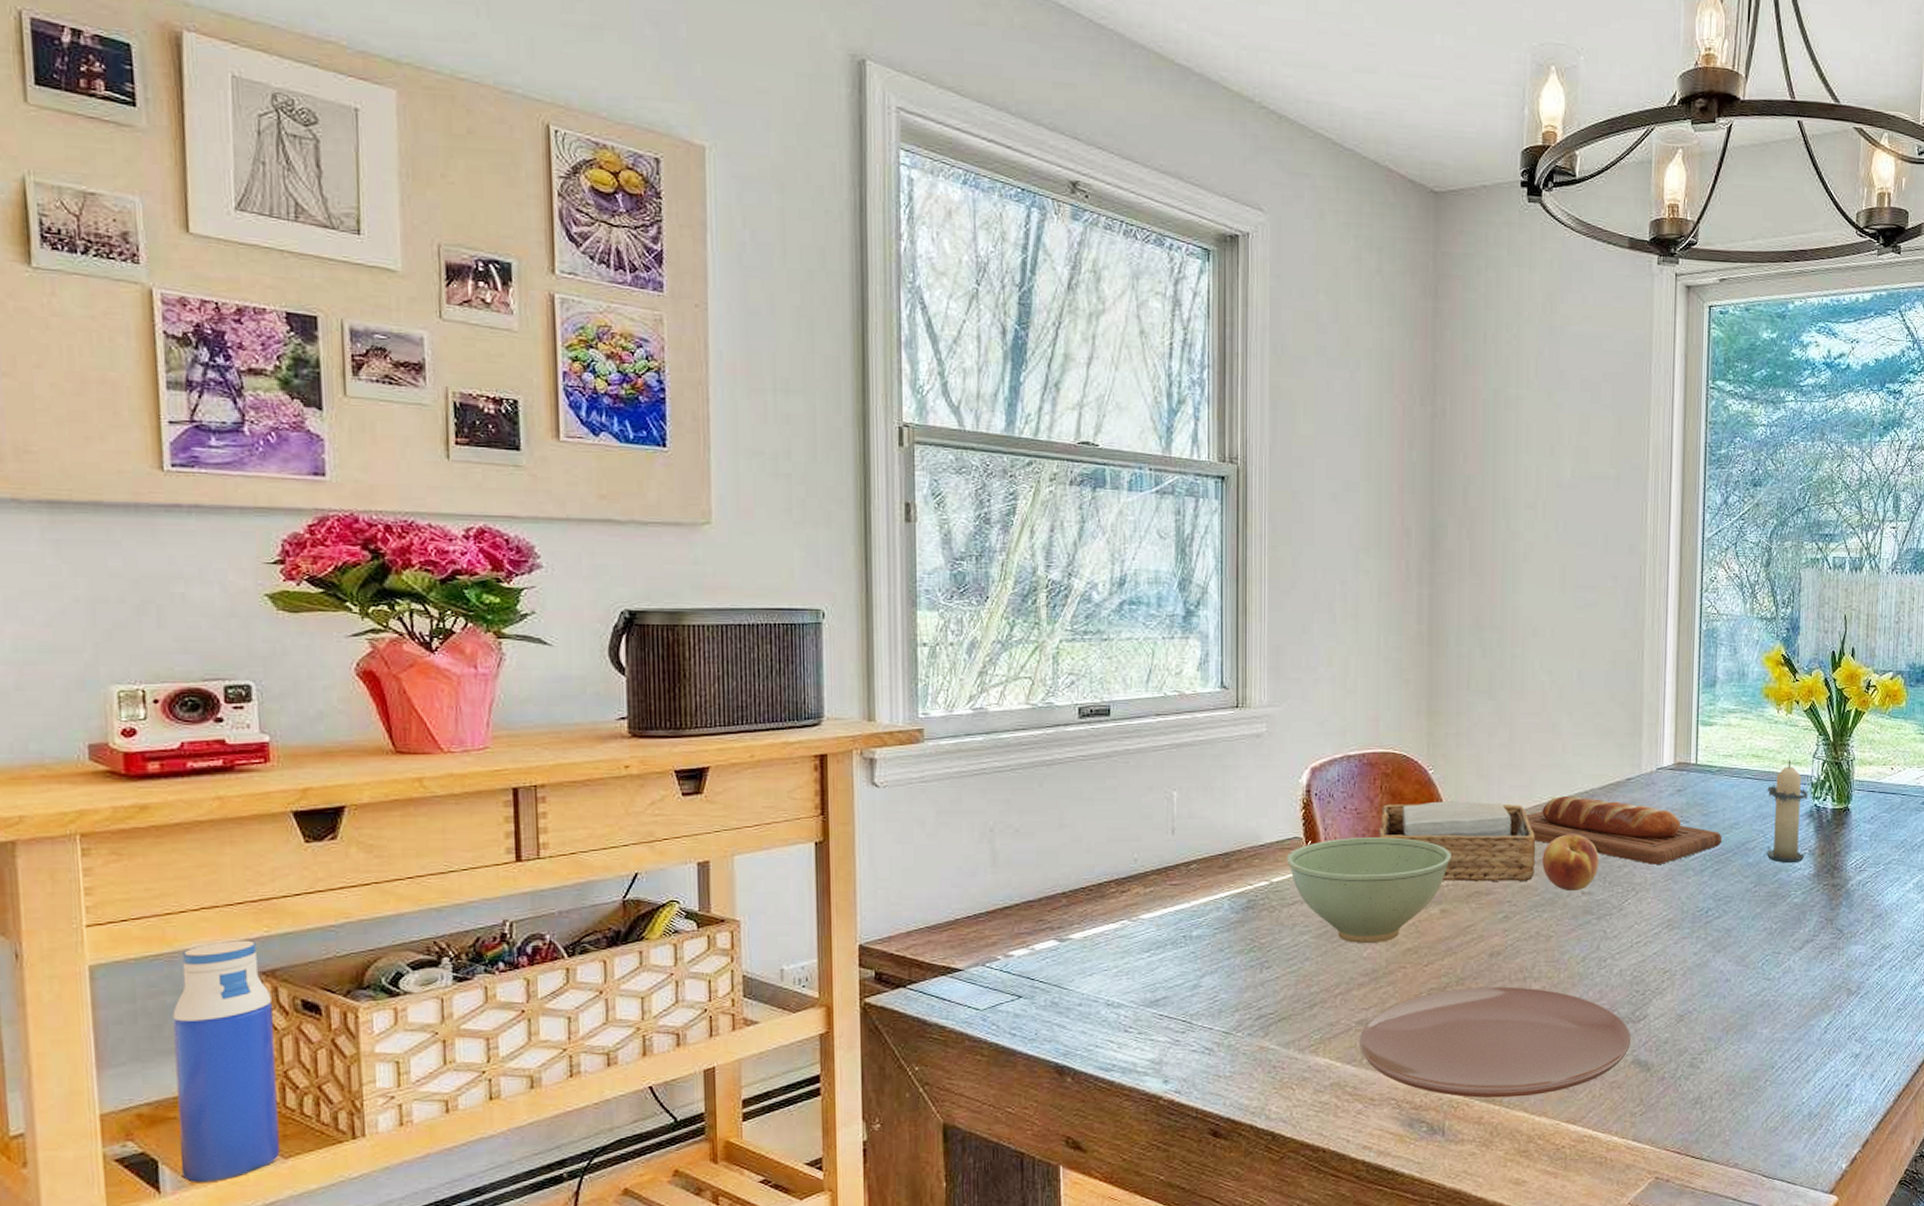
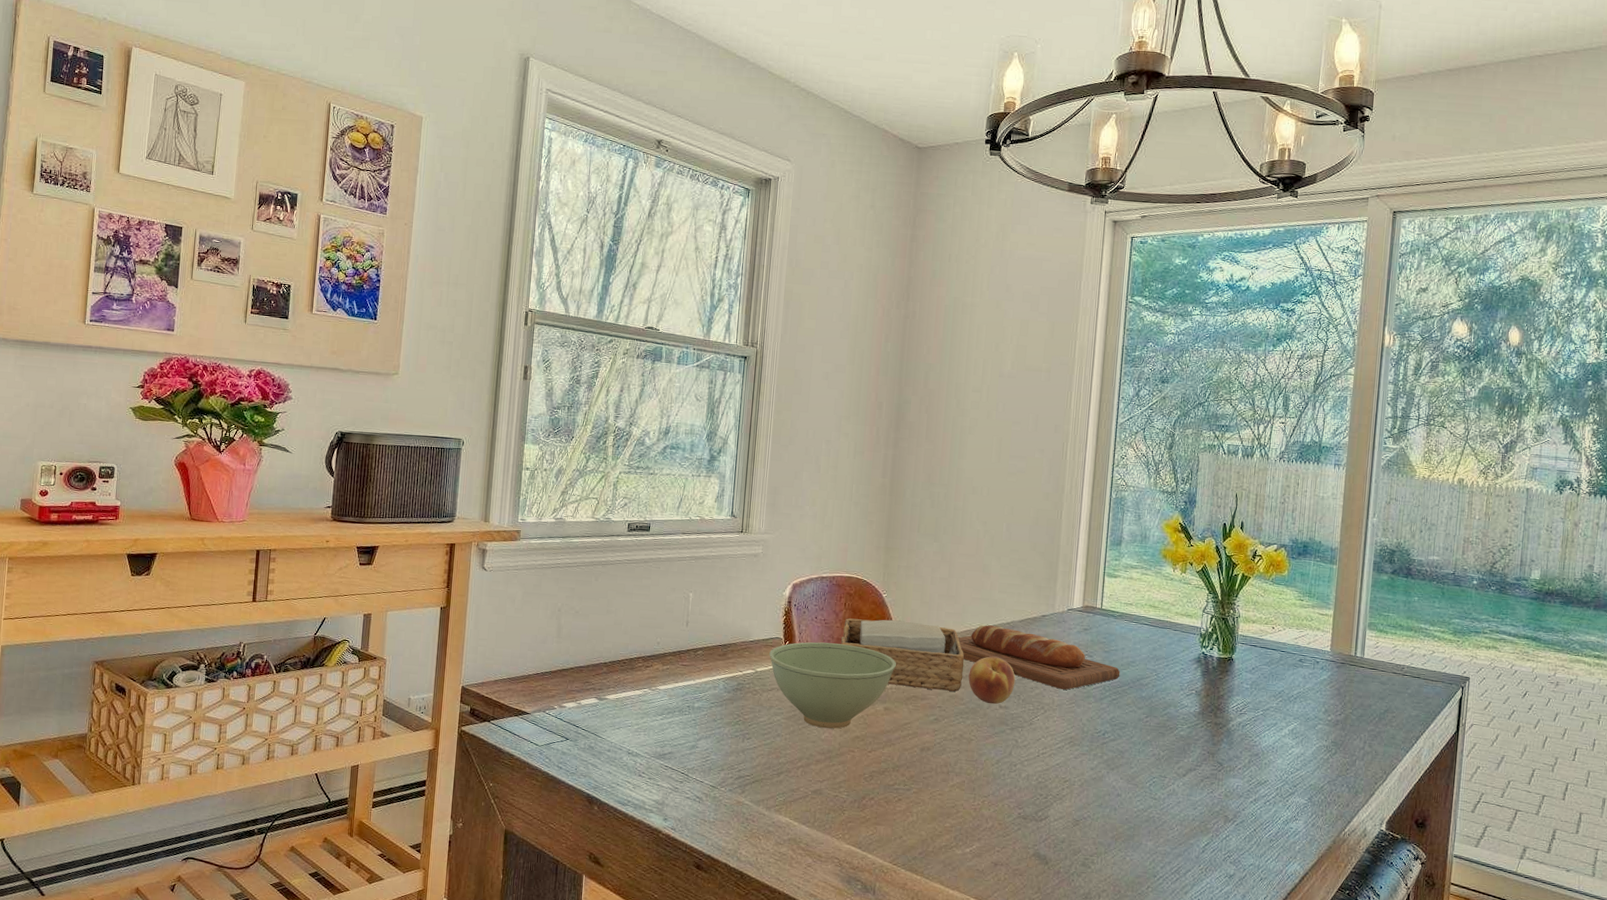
water bottle: present [172,940,280,1183] -> none [33,638,99,803]
plate: present [1359,986,1632,1098] -> none [813,774,1034,872]
candle: present [1765,760,1810,864] -> none [1157,612,1199,701]

